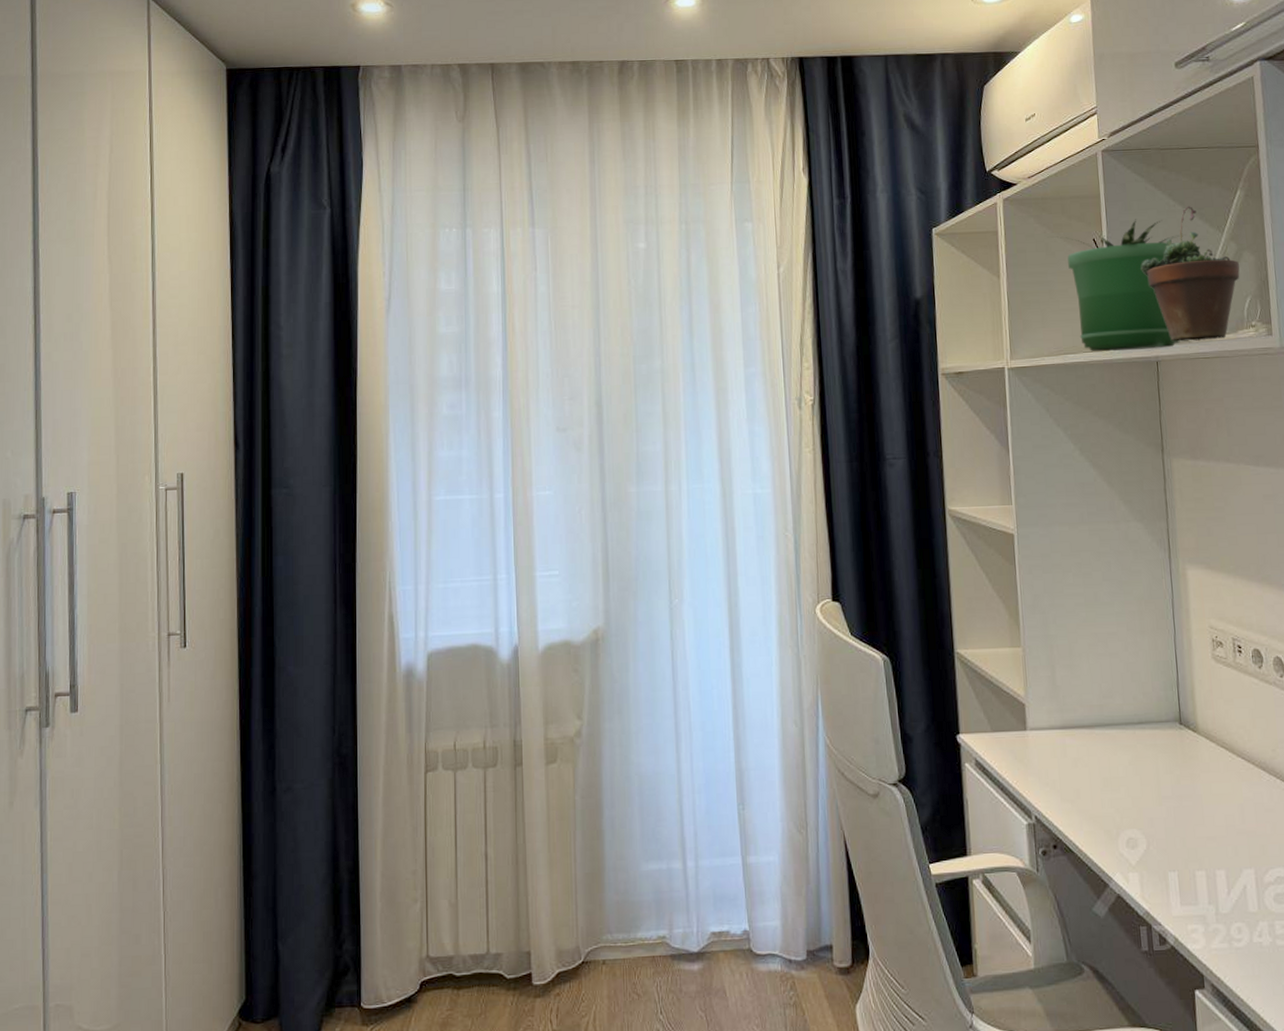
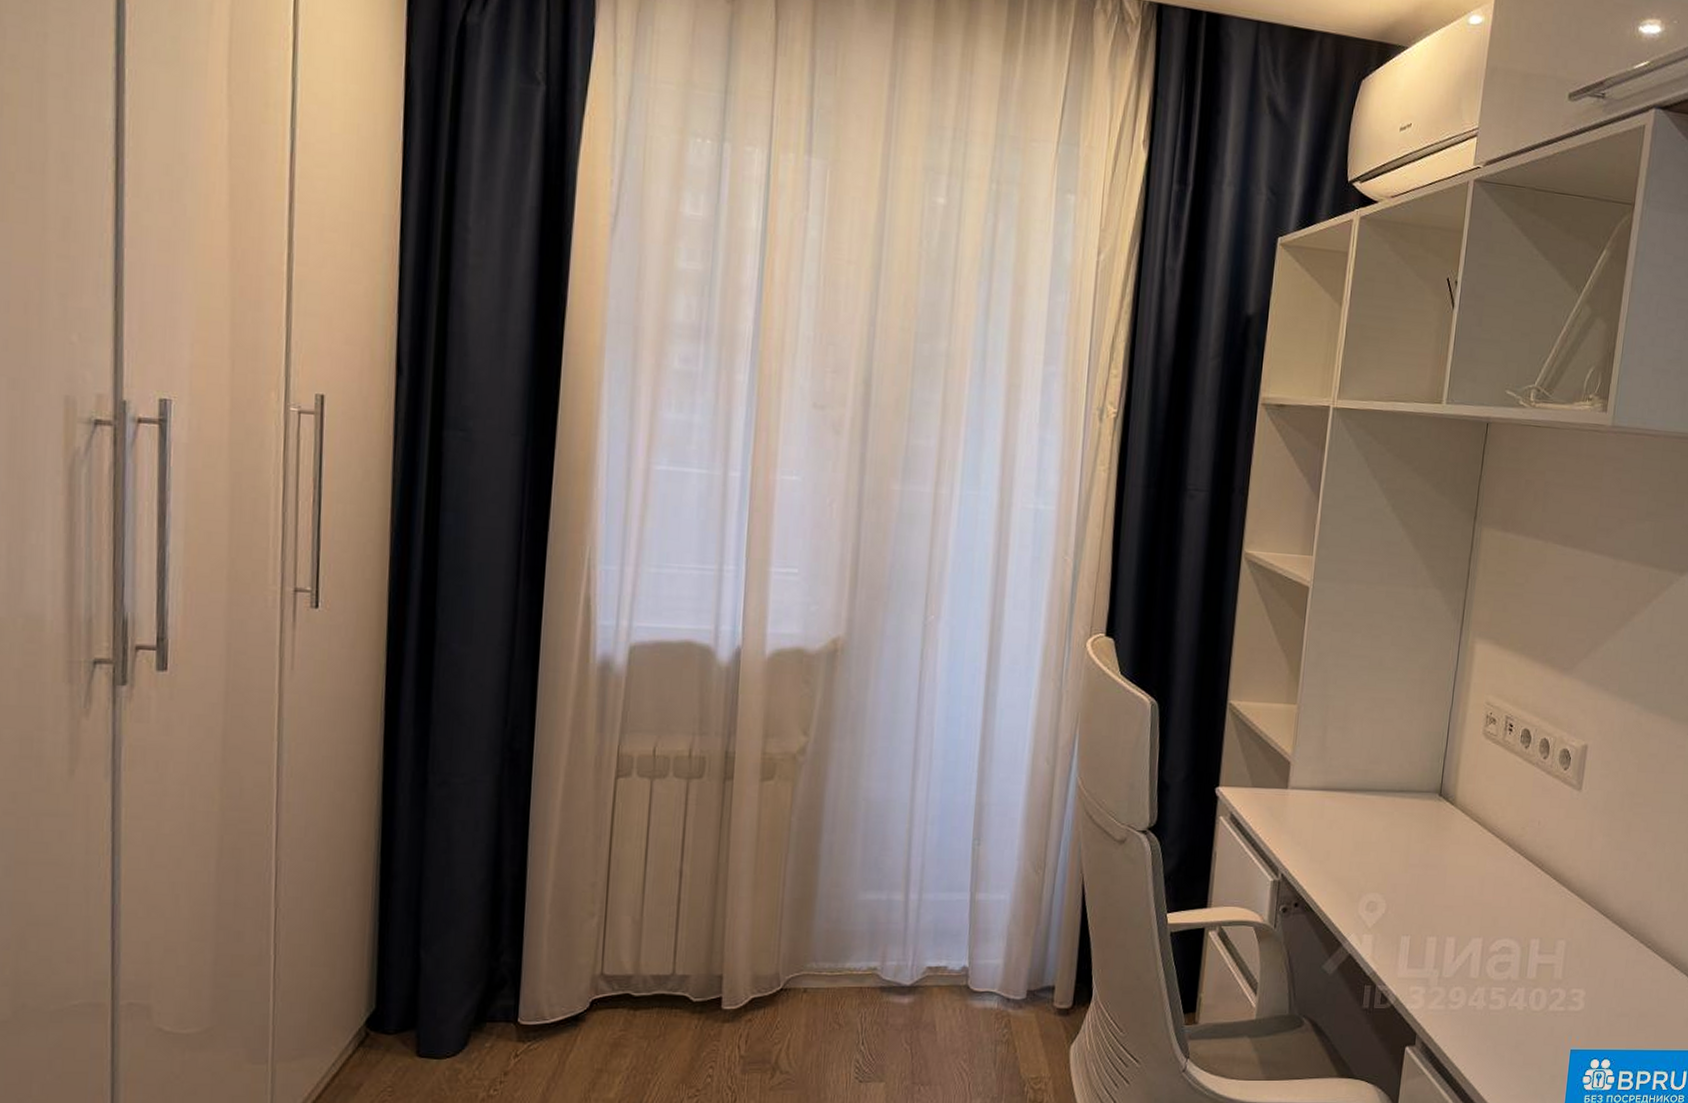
planter: present [1048,219,1200,352] -> none [1400,263,1556,410]
succulent plant: present [1141,206,1240,342] -> none [1490,258,1590,408]

